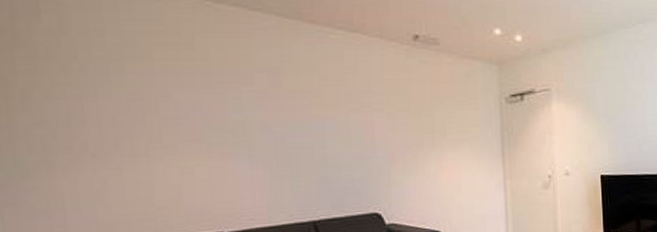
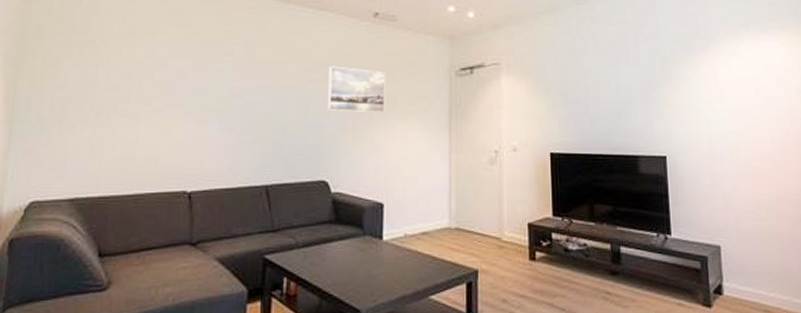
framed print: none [369,94,435,143] -> present [328,66,386,113]

